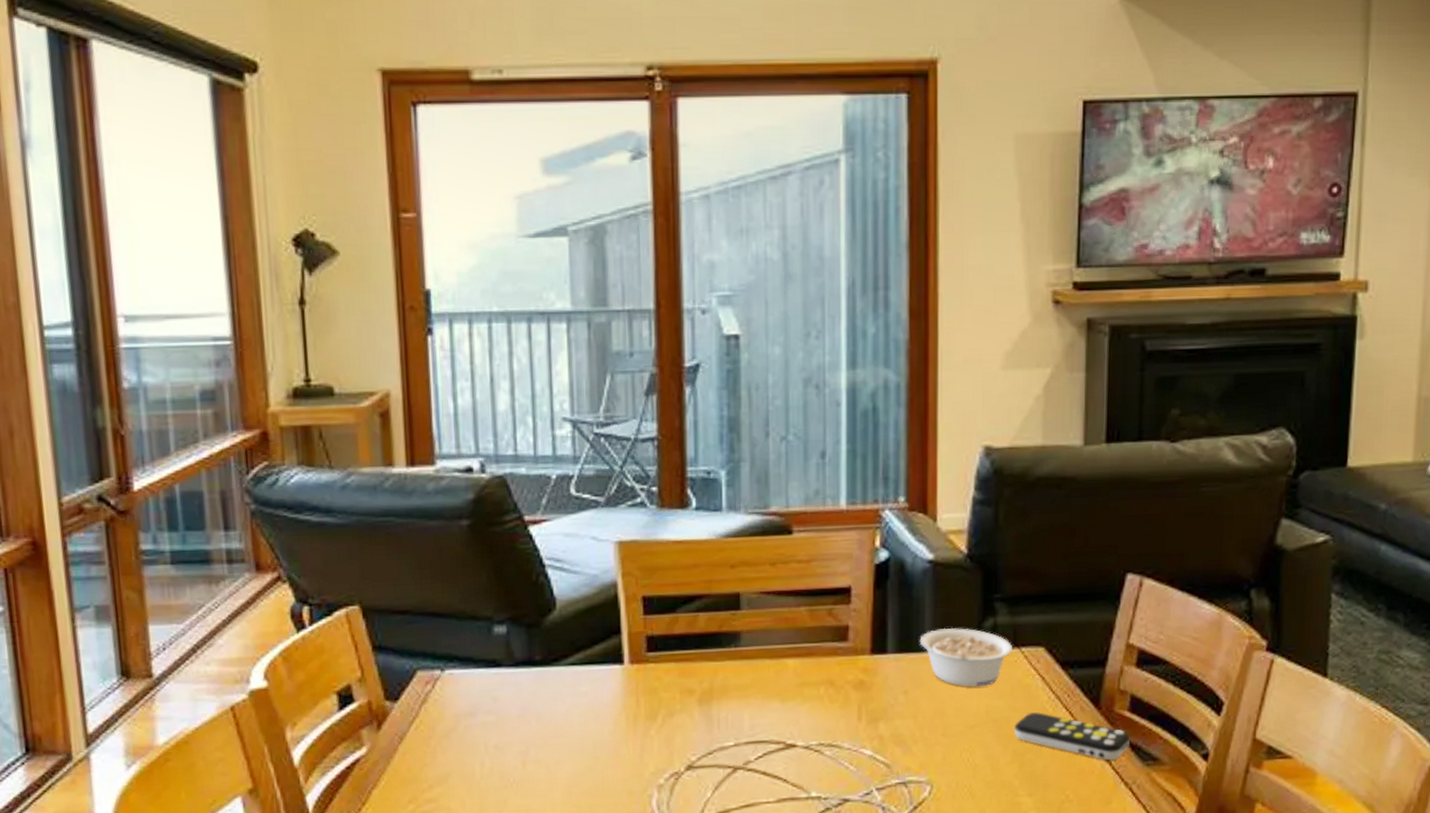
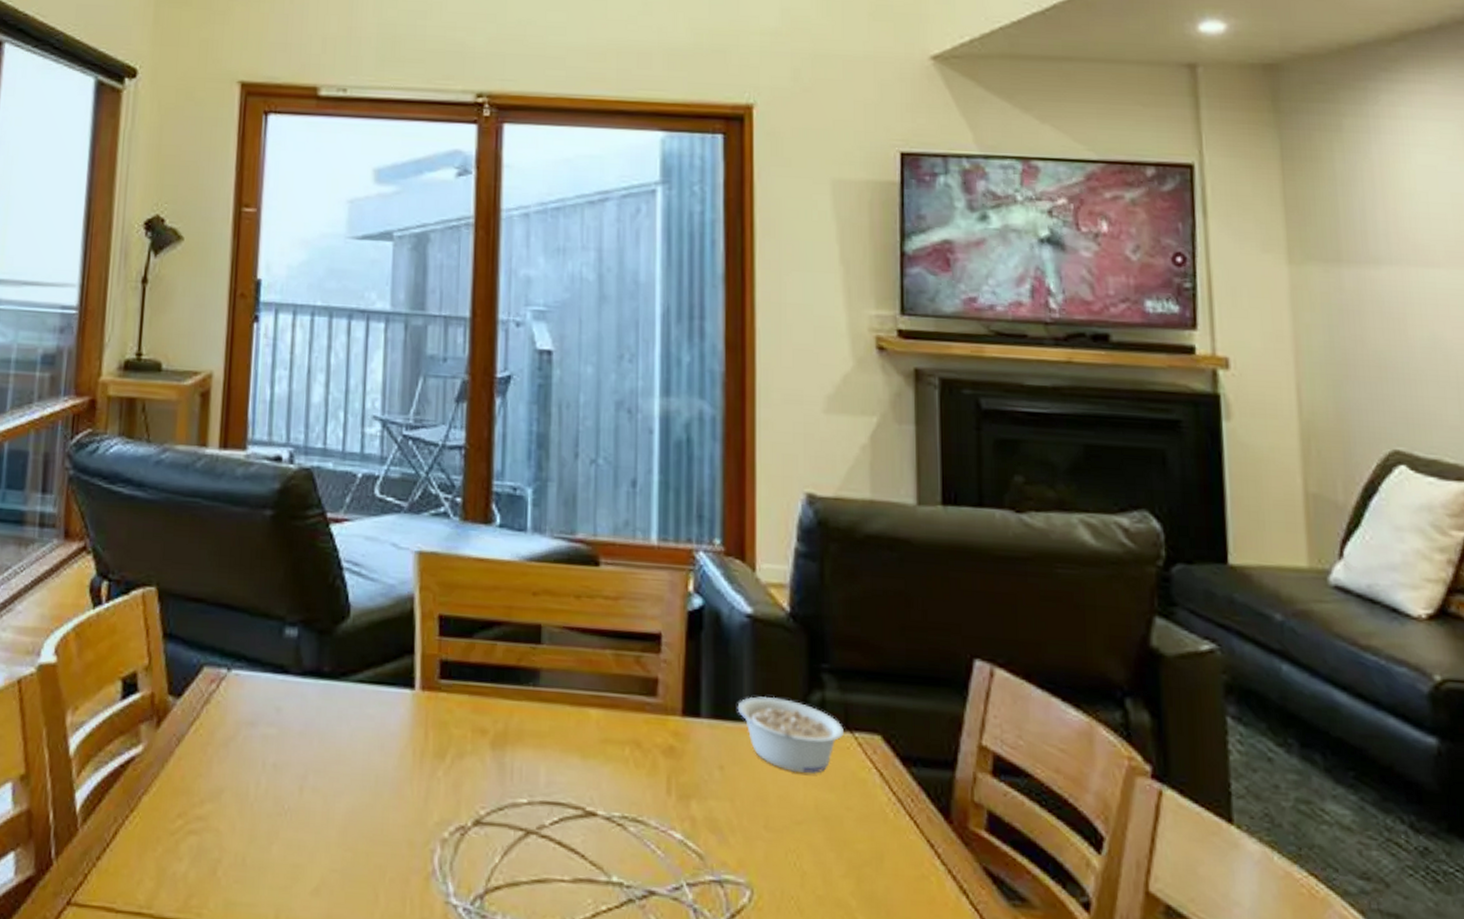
remote control: present [1013,712,1131,761] -> none [848,815,991,893]

